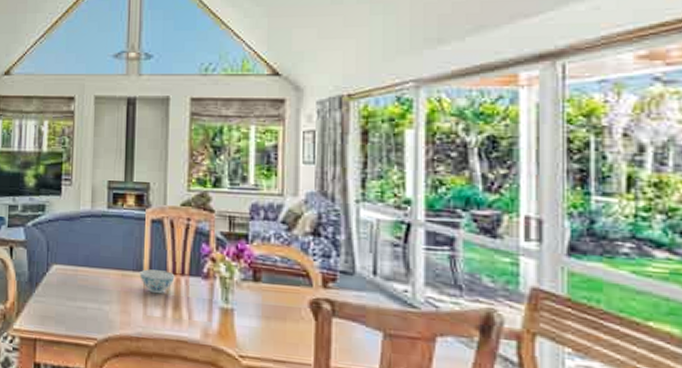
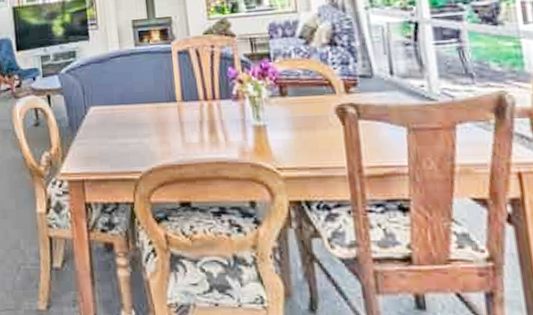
bowl: present [139,269,175,294] -> none [173,98,207,121]

